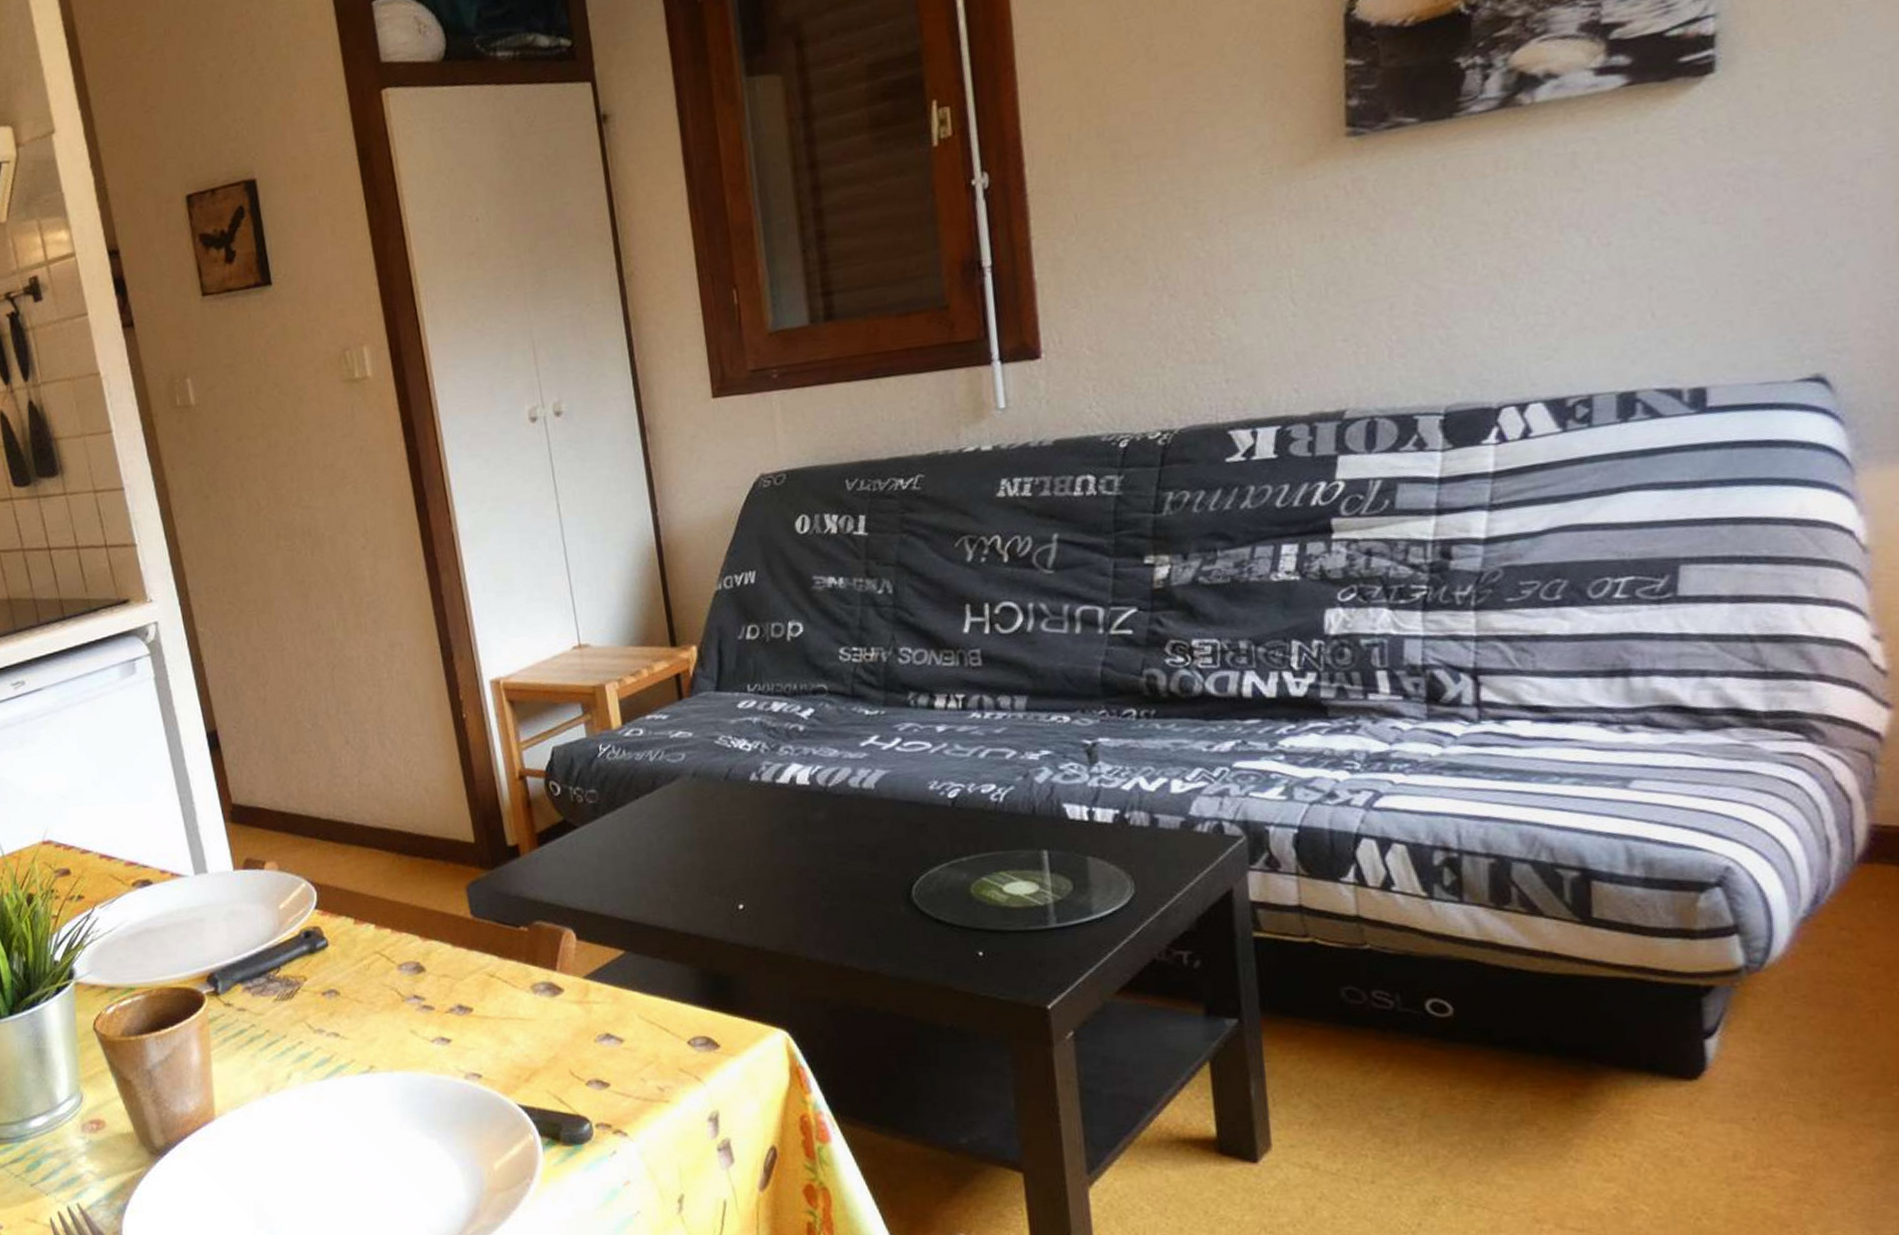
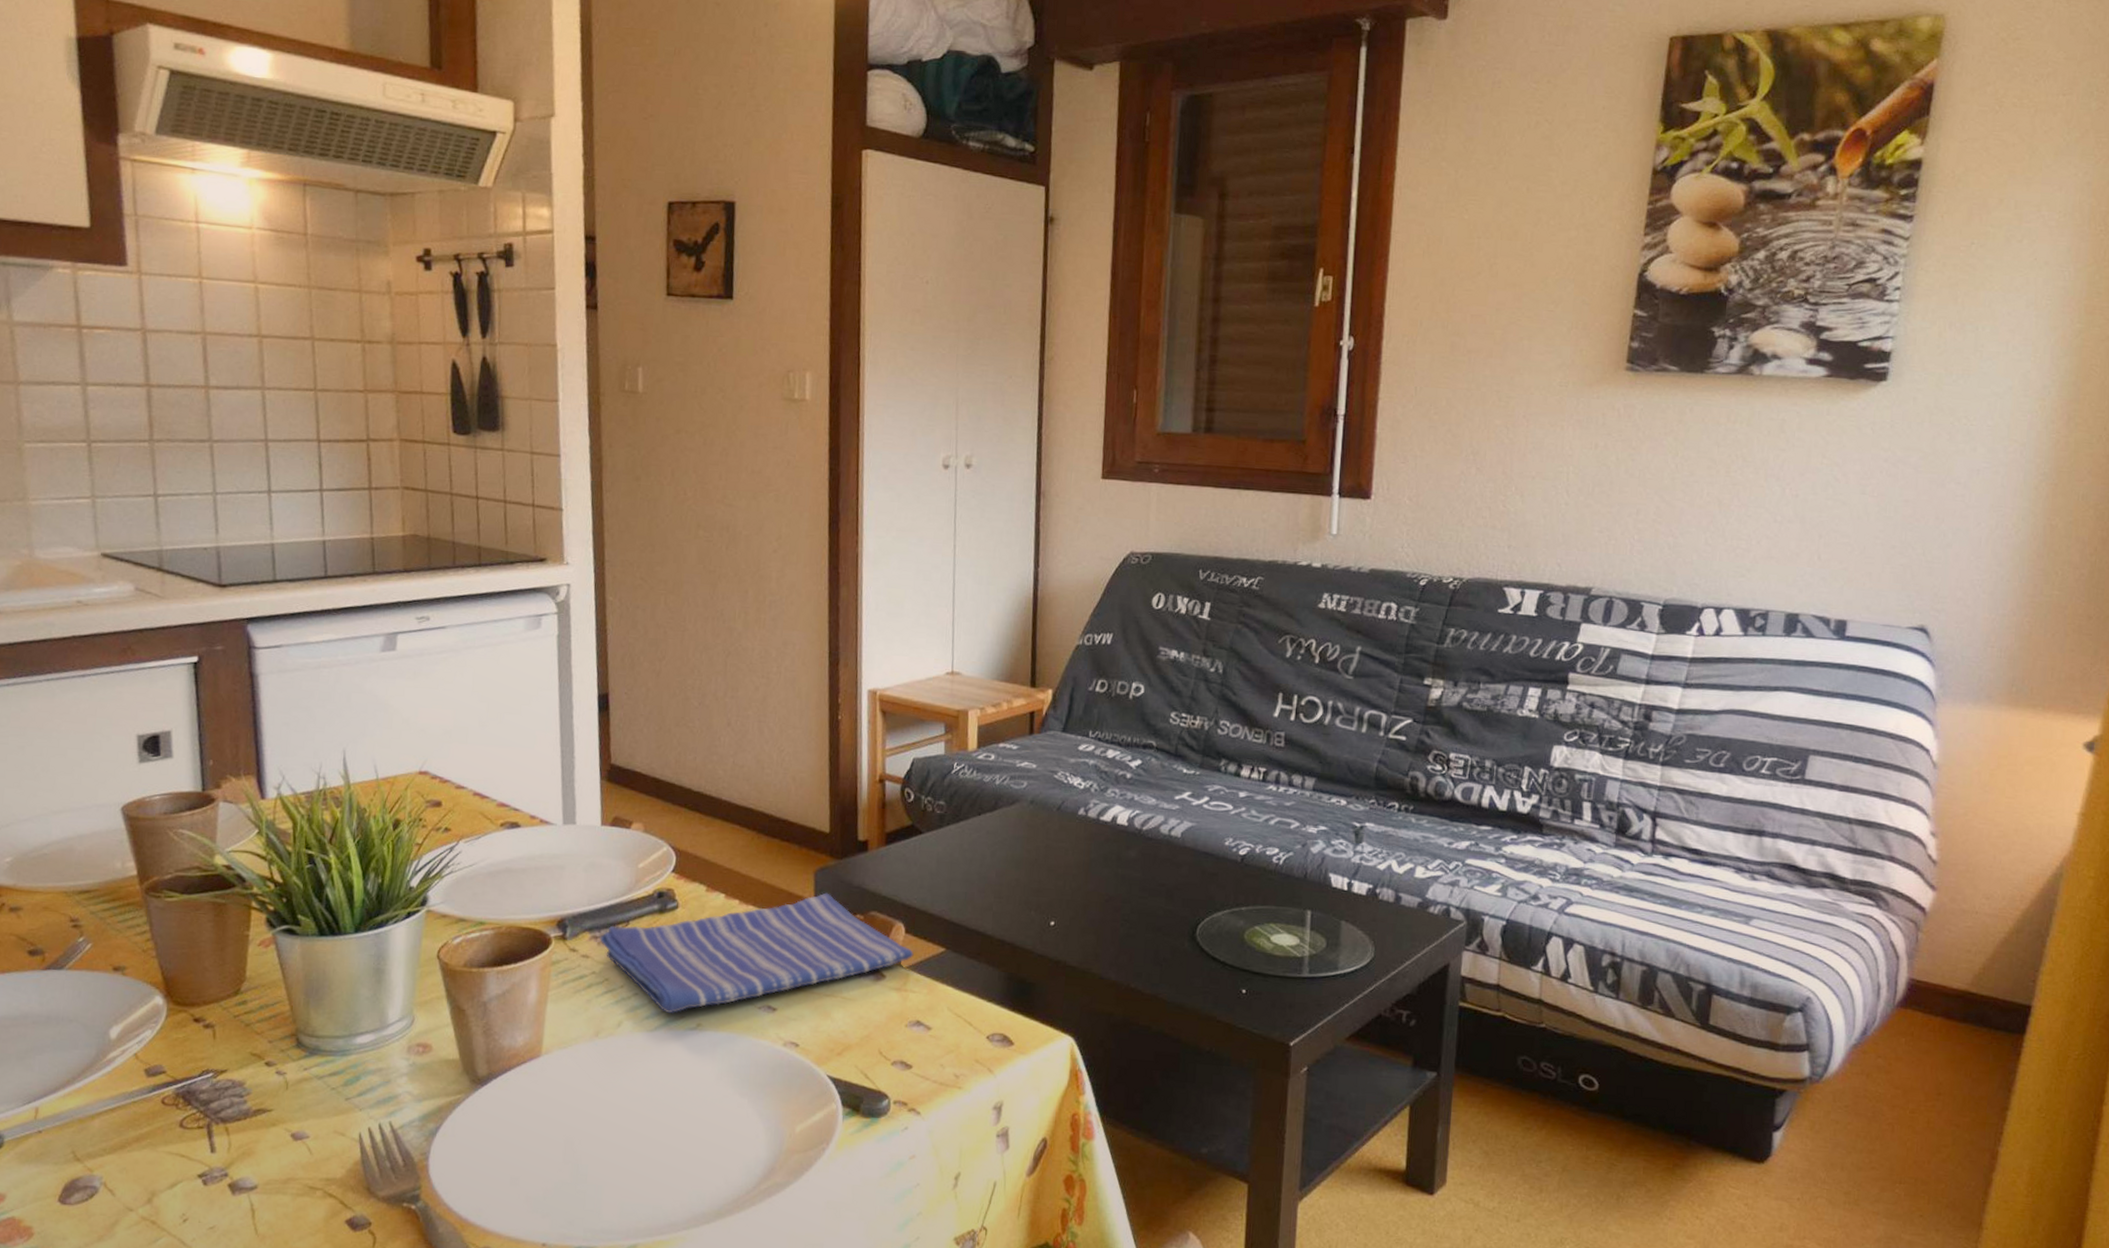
dish towel: none [253,907,590,1058] -> present [600,893,914,1013]

